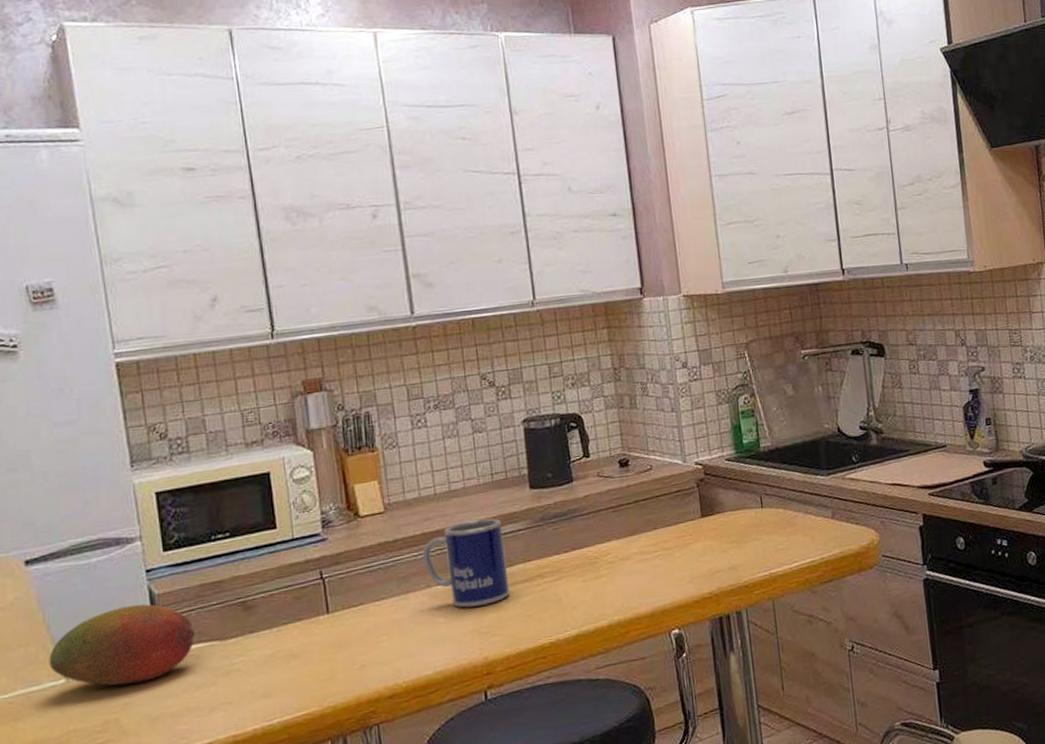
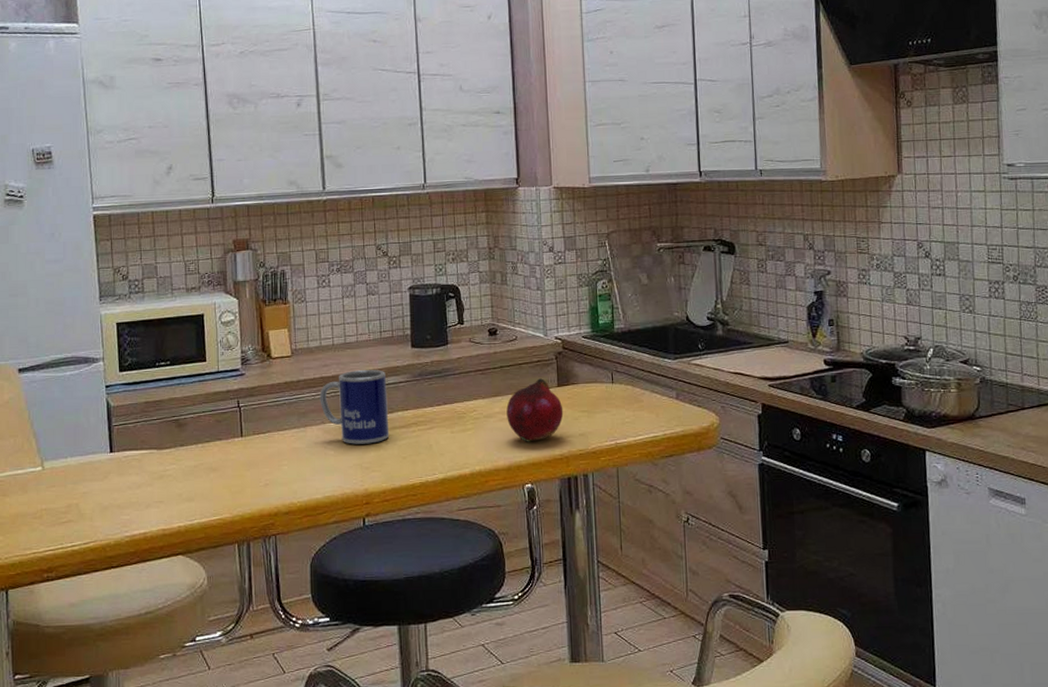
fruit: present [49,604,195,686] -> none [31,413,139,477]
fruit: none [645,510,710,583] -> present [506,378,564,442]

